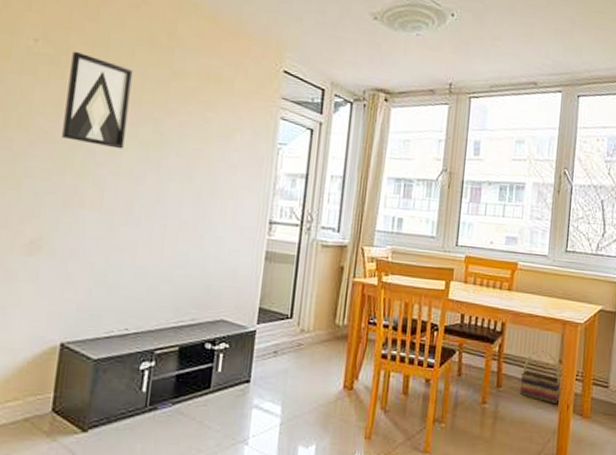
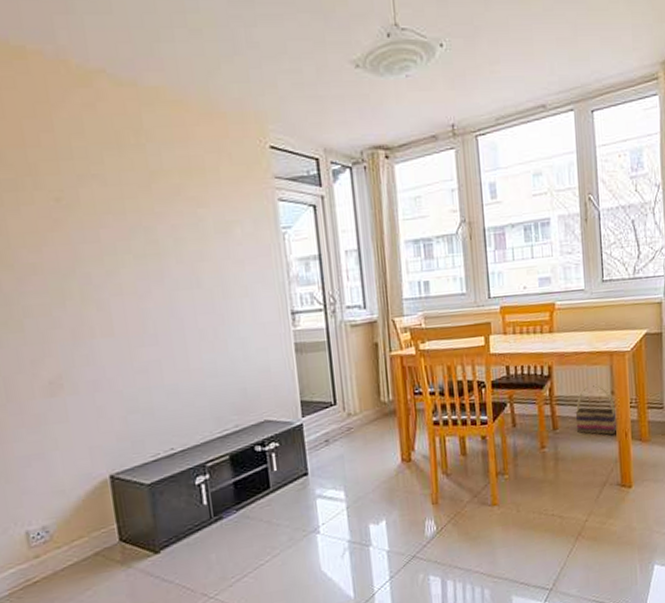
wall art: present [62,51,133,150] -> none [36,169,120,269]

